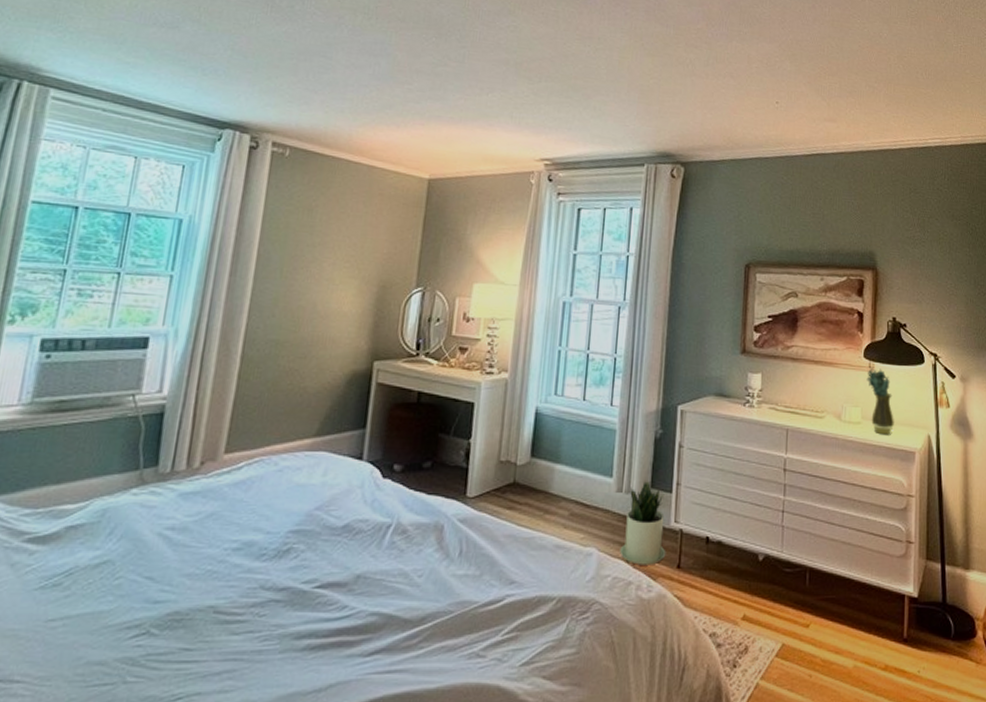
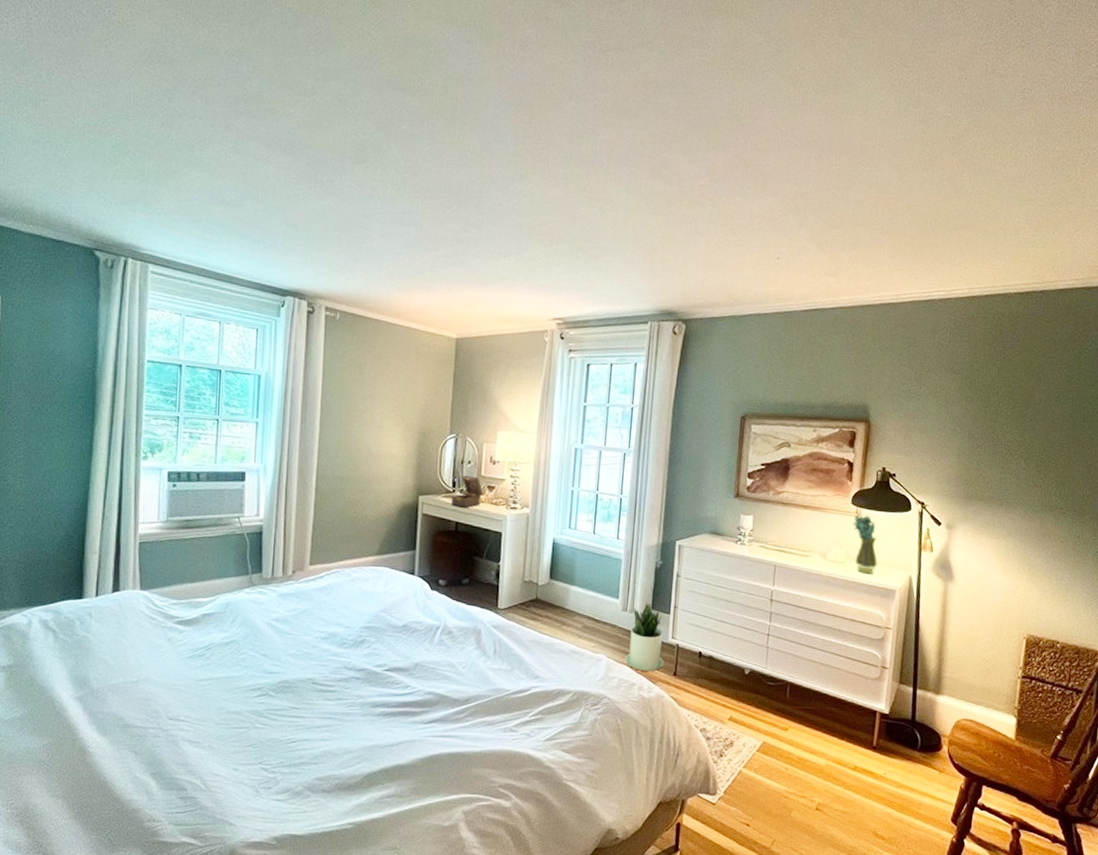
jewelry box: none [413,336,454,376] -> present [451,475,484,509]

